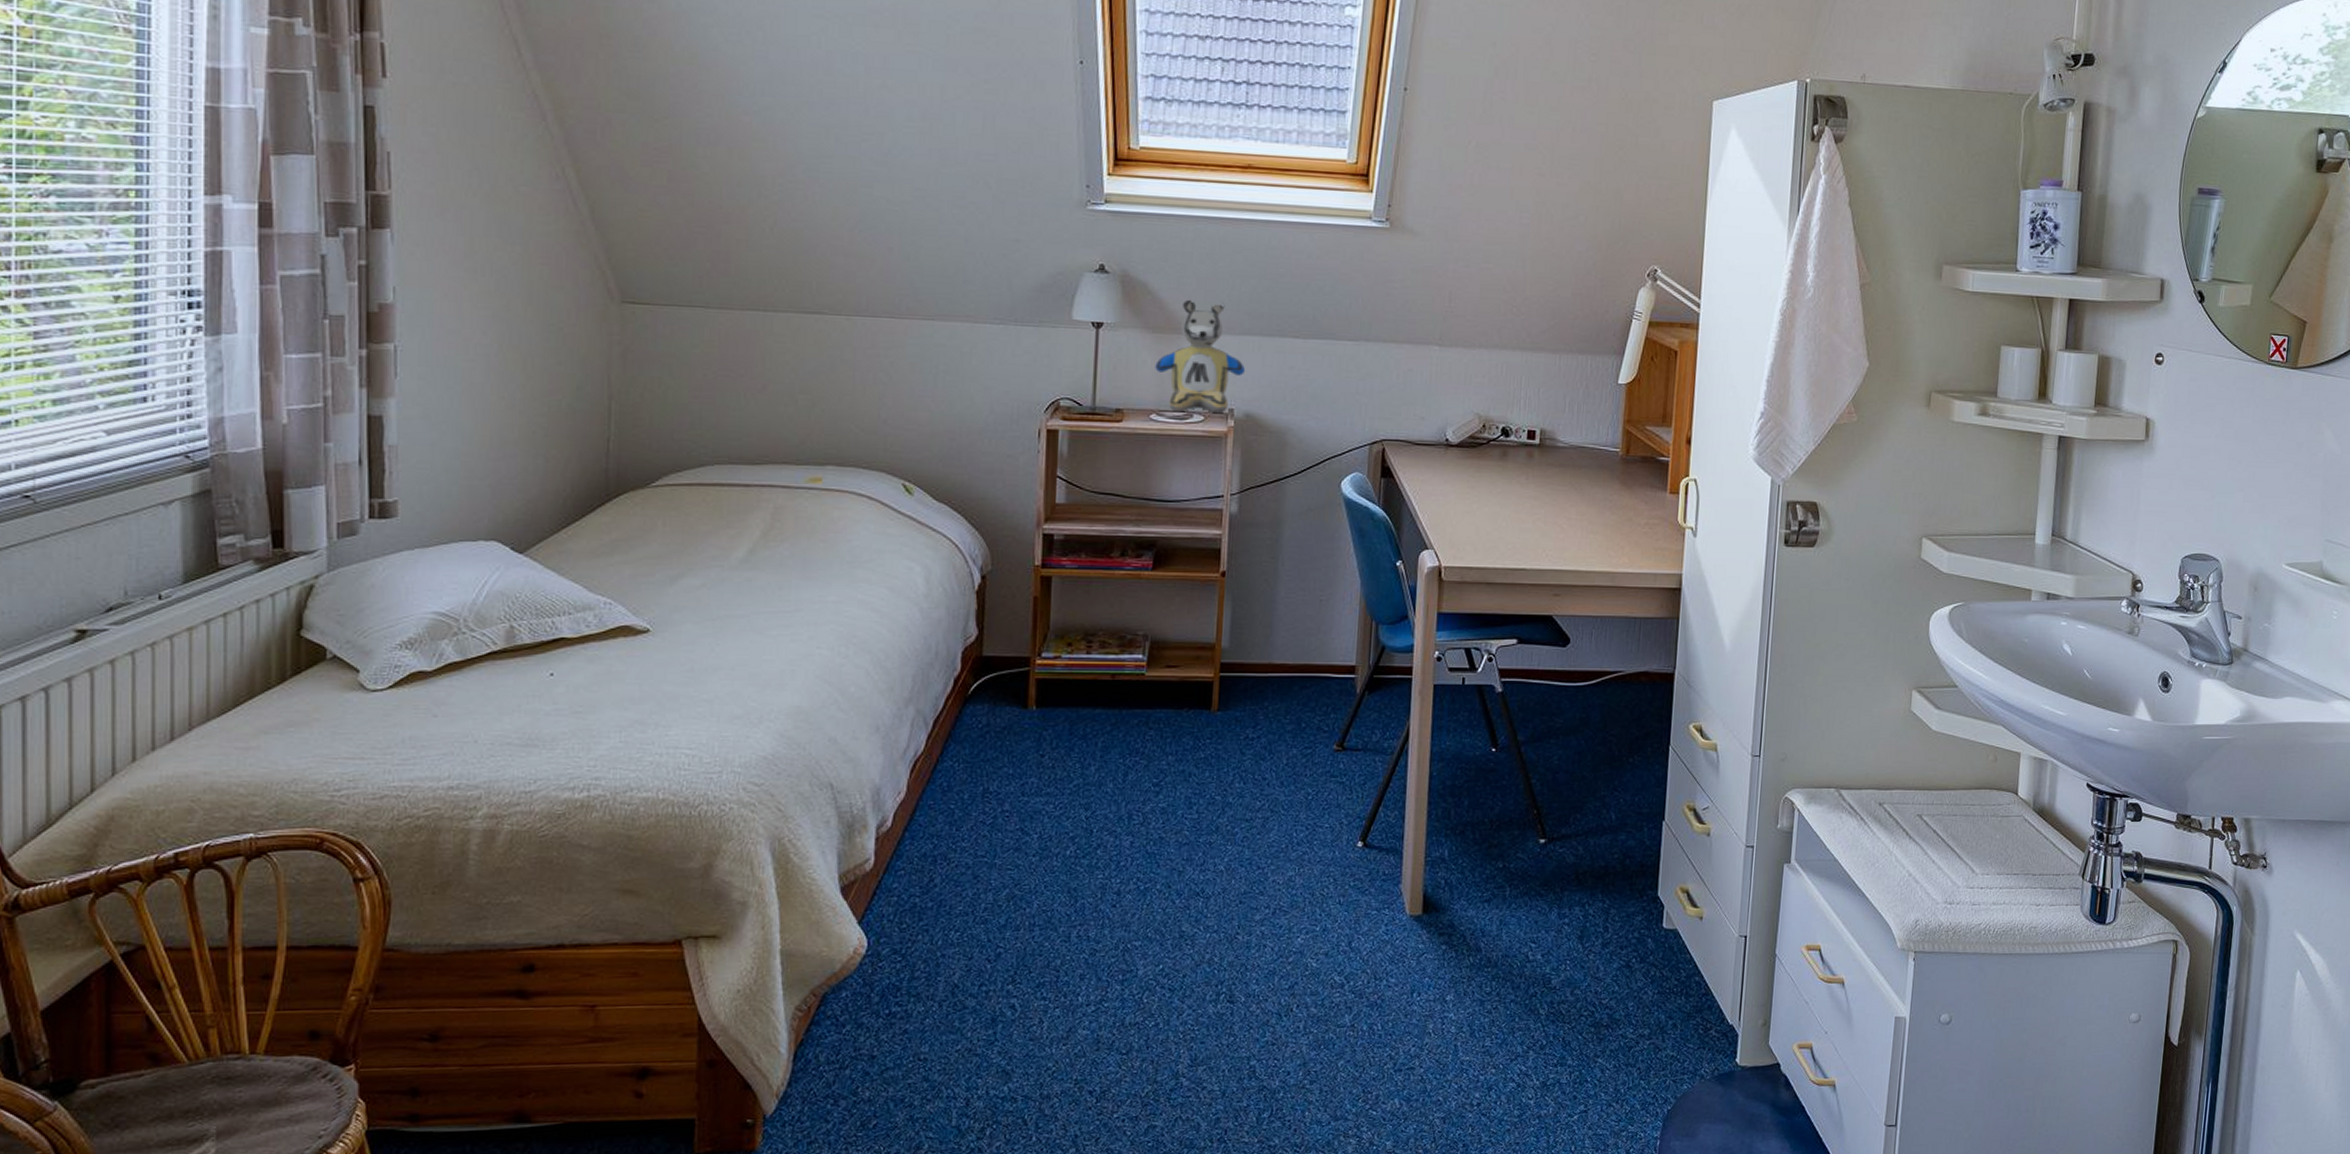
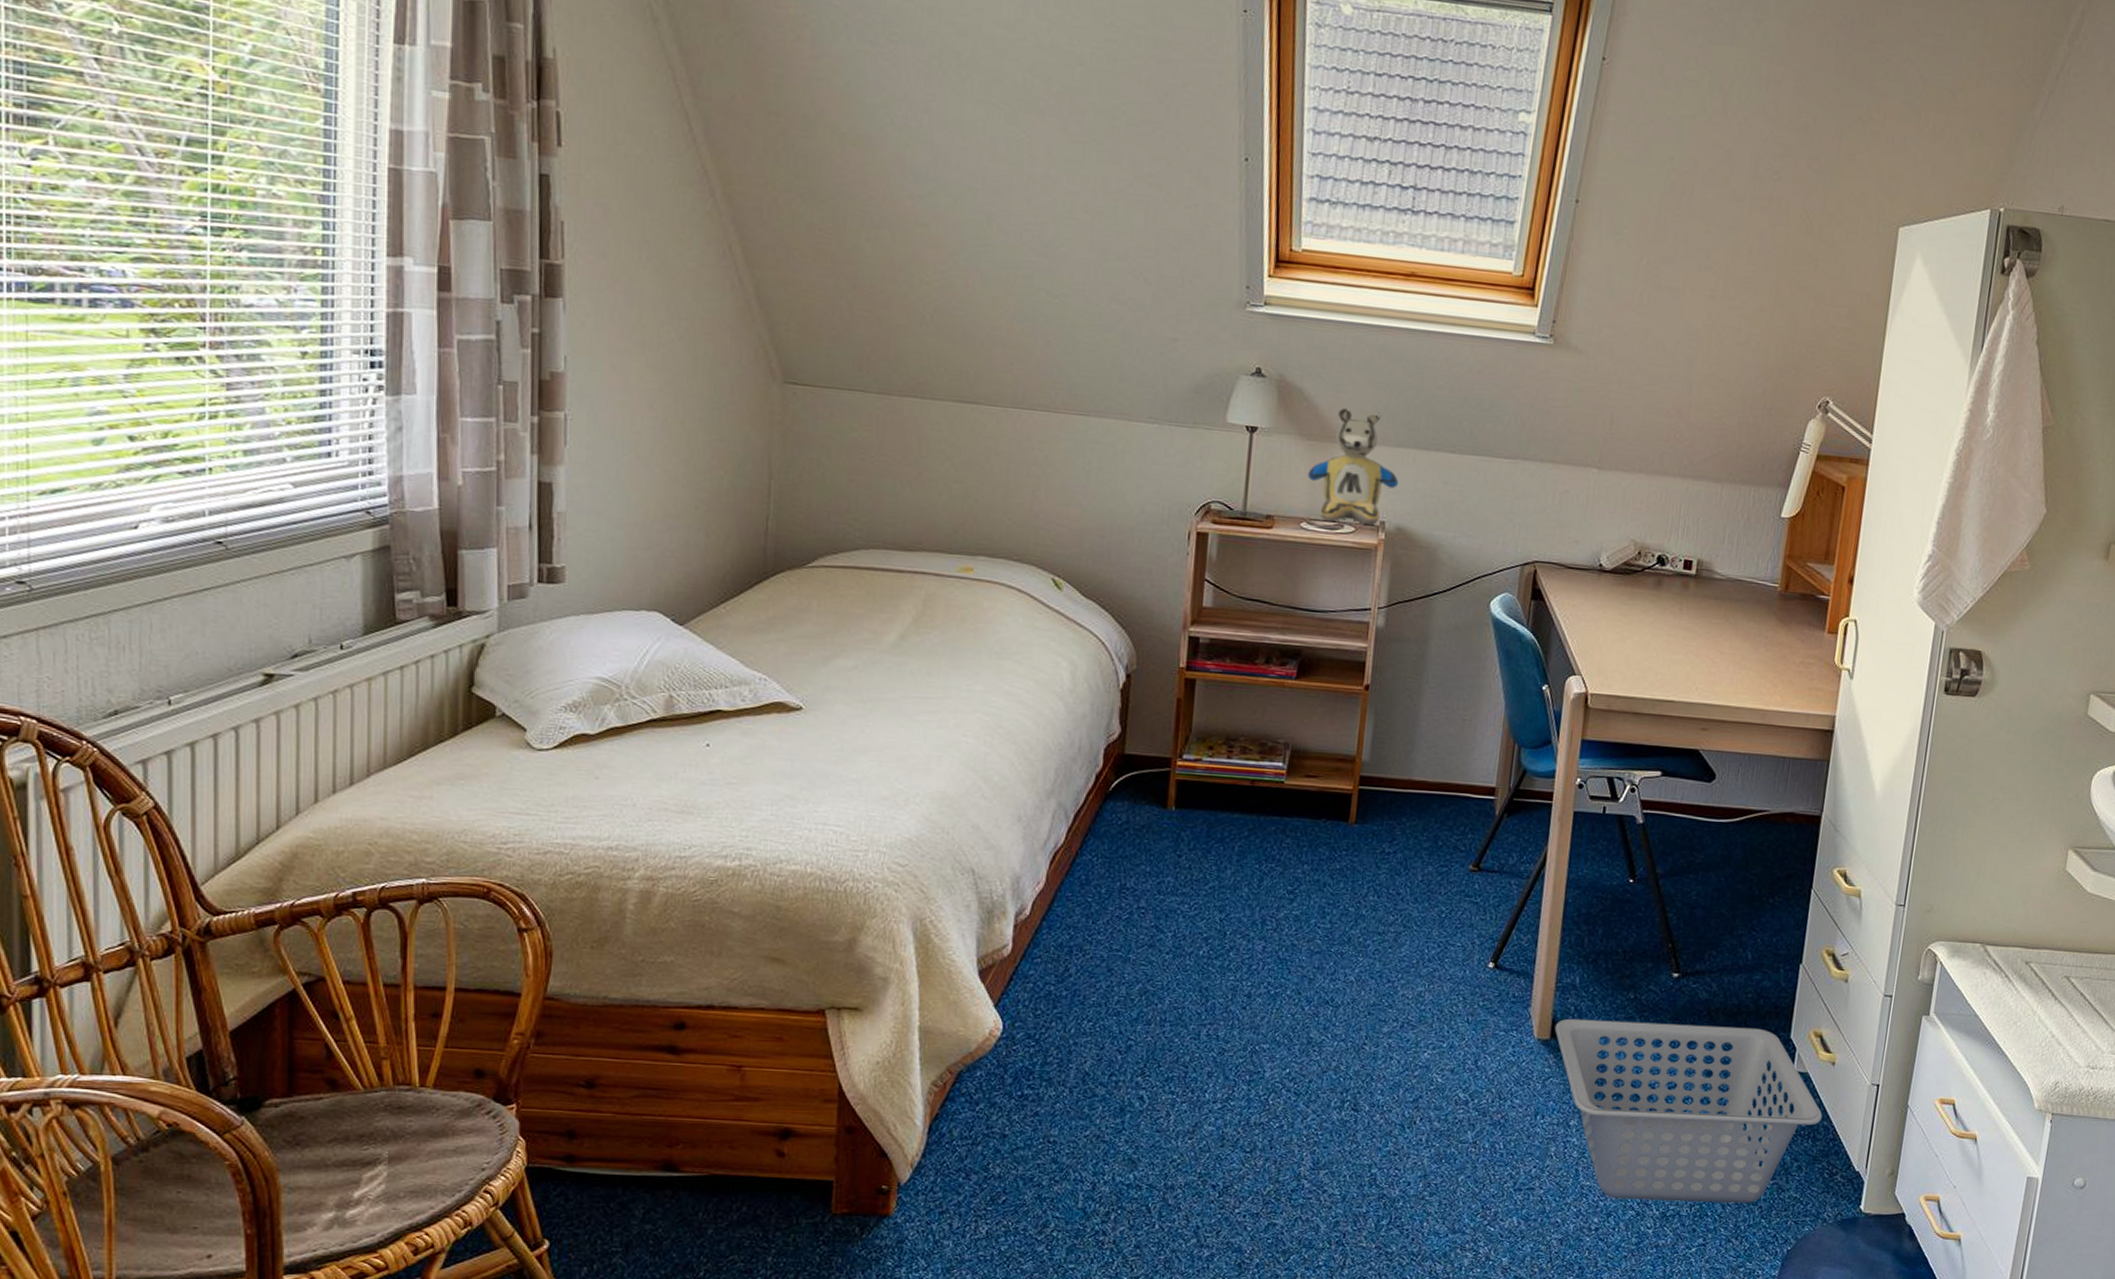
laundry basket: none [1426,888,1694,1072] -> present [1554,1018,1823,1204]

